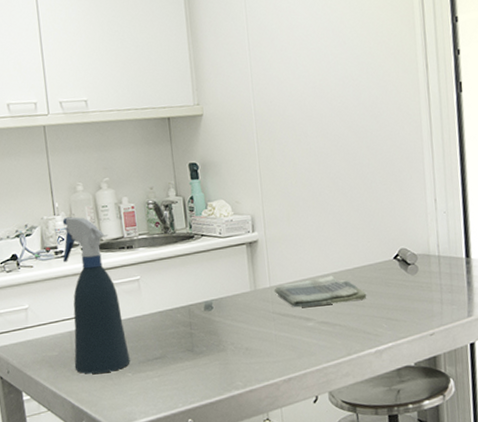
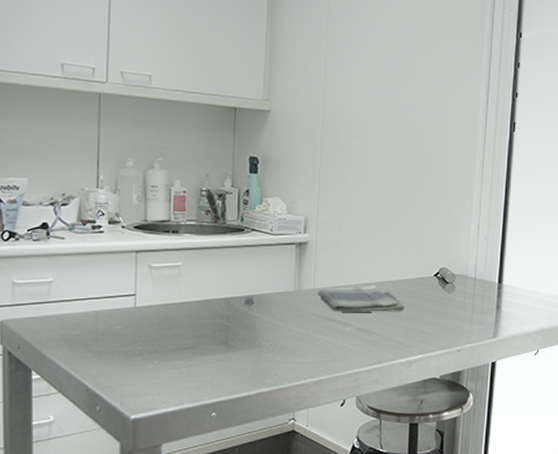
spray bottle: present [62,217,130,374] -> none [96,192,159,358]

